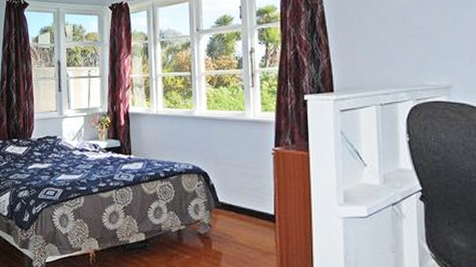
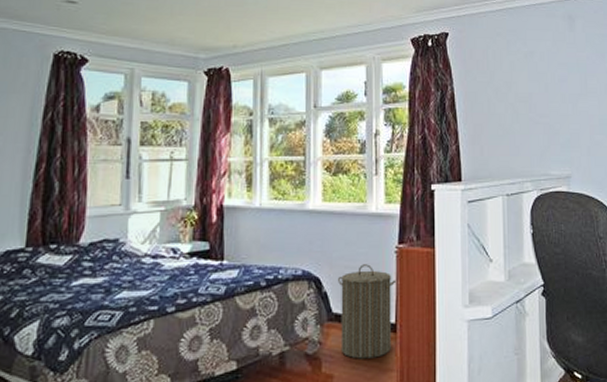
laundry hamper: none [223,163,274,242] -> present [338,264,397,359]

